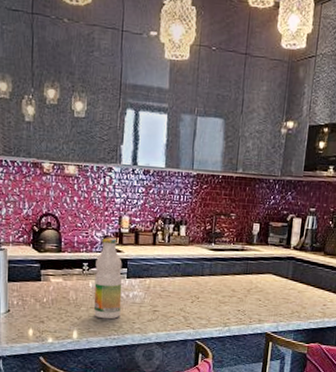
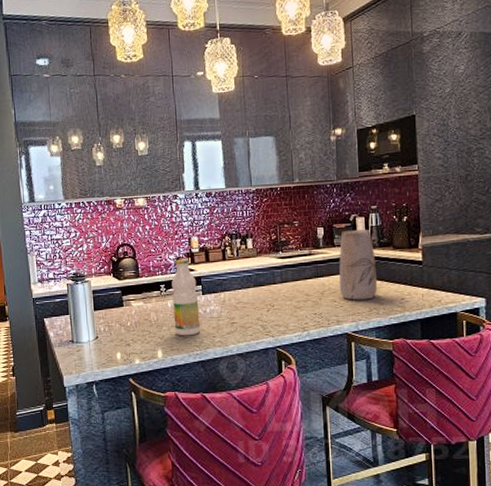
vase: none [266,230,306,302] -> present [339,229,378,300]

